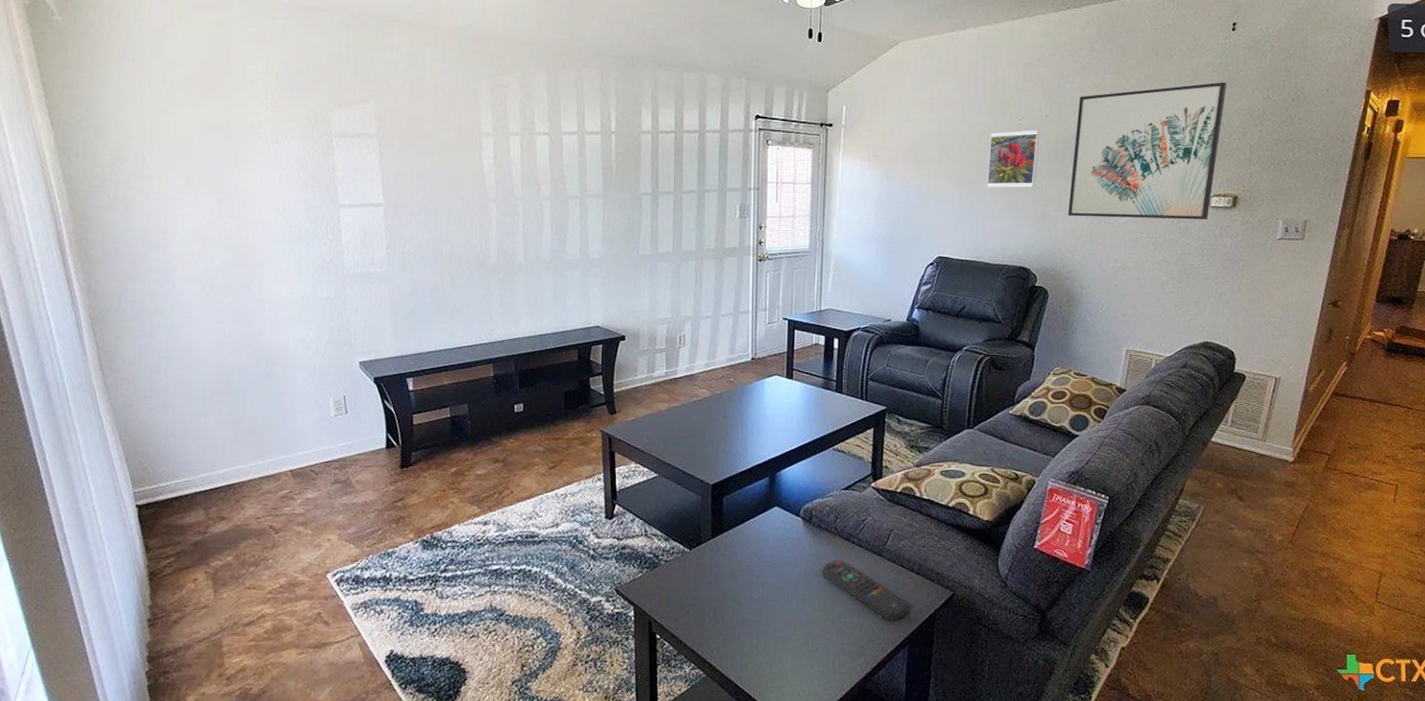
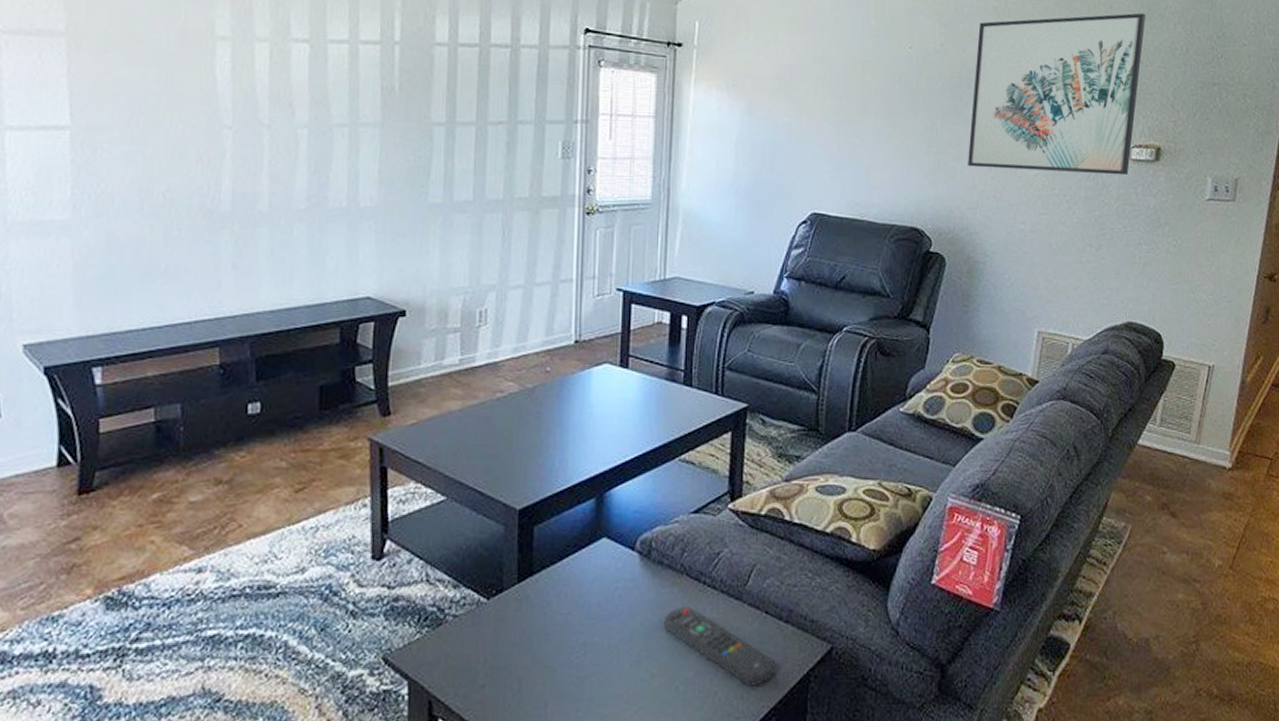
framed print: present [986,130,1040,188] -> none [870,60,934,131]

